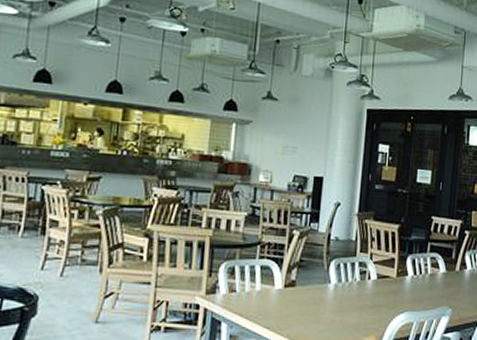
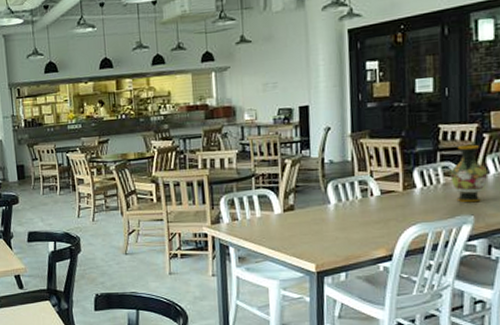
vase: none [436,239,466,296] -> present [450,144,488,203]

